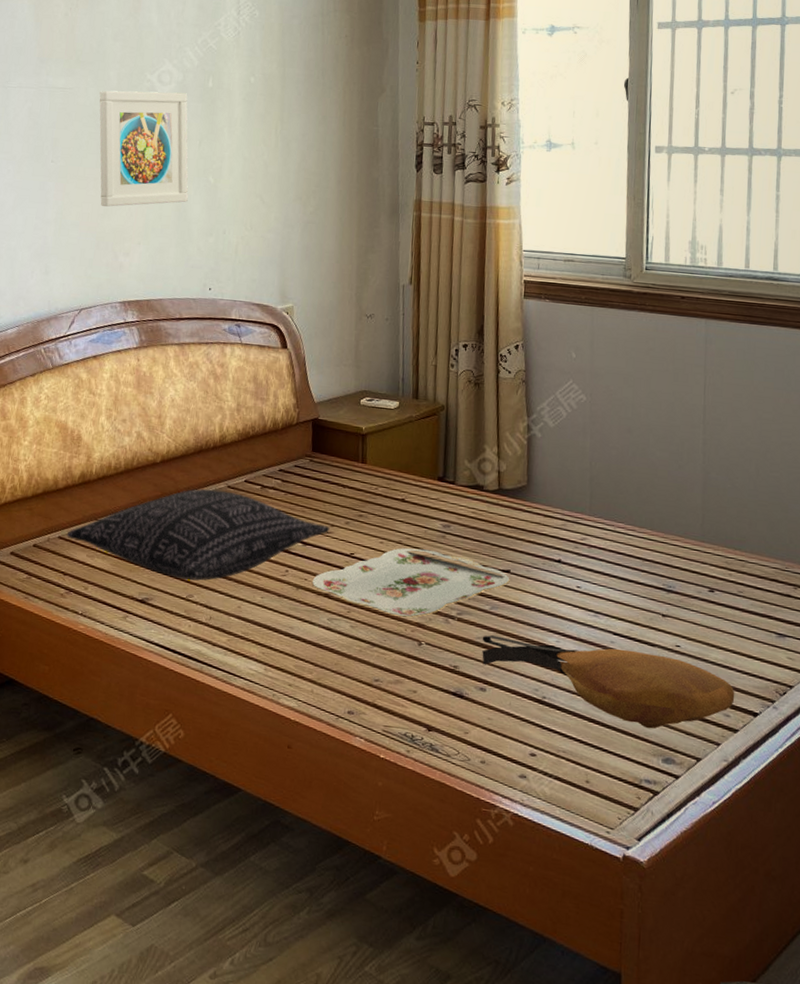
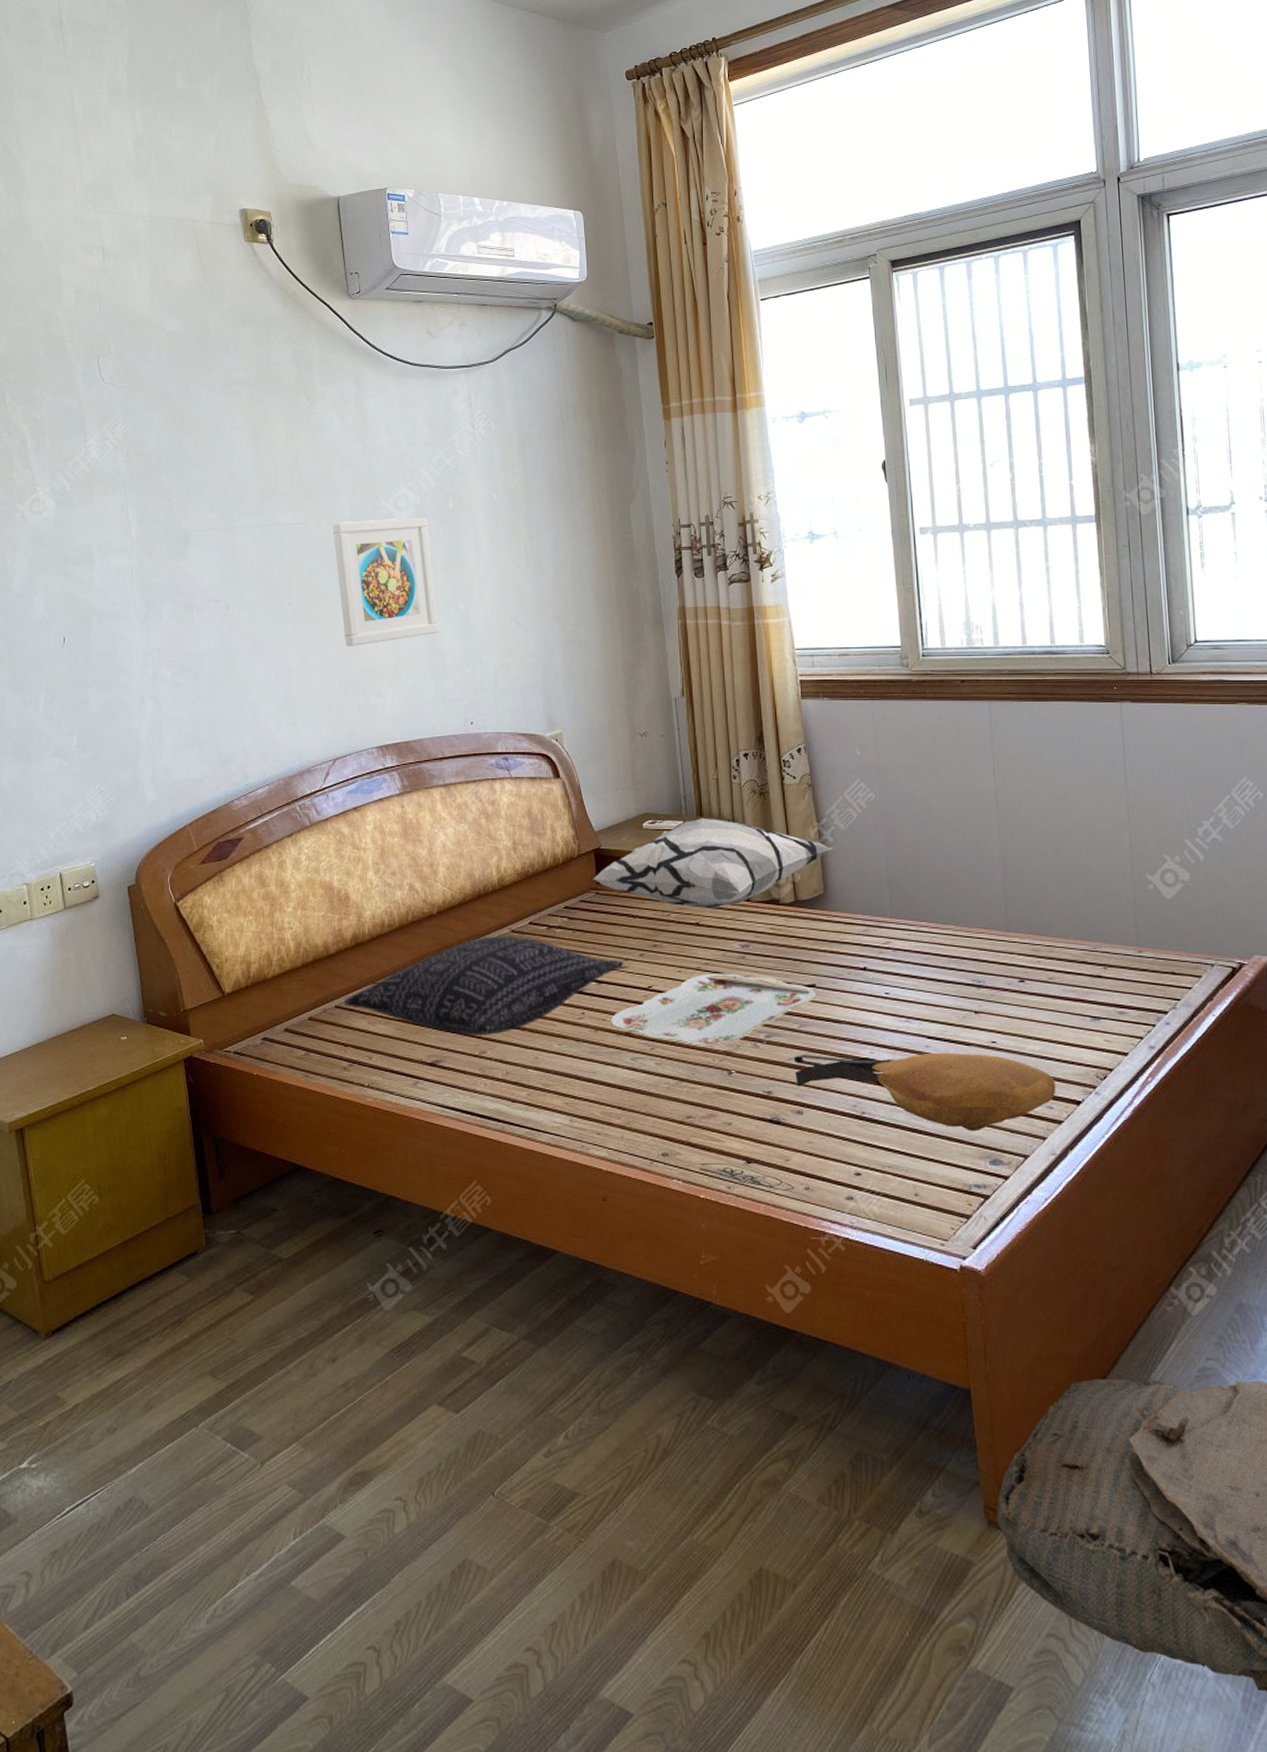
decorative pillow: none [308,400,540,488] -> present [593,818,833,908]

